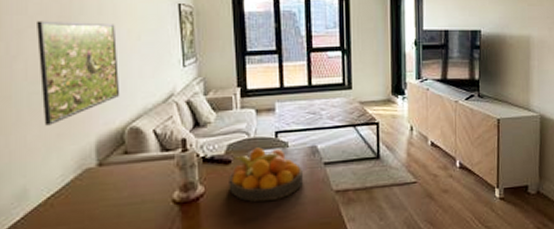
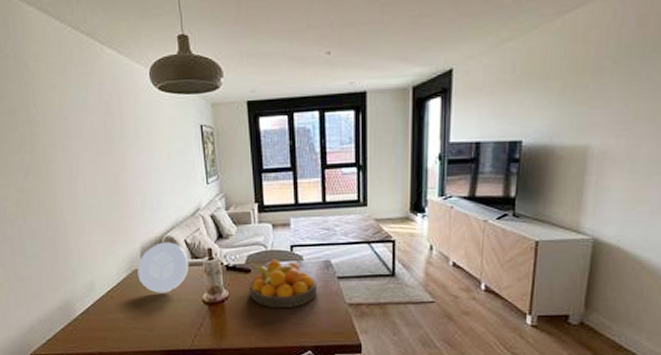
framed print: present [37,21,120,126] -> none [90,144,157,233]
plate: none [90,133,158,196] -> present [137,242,189,293]

